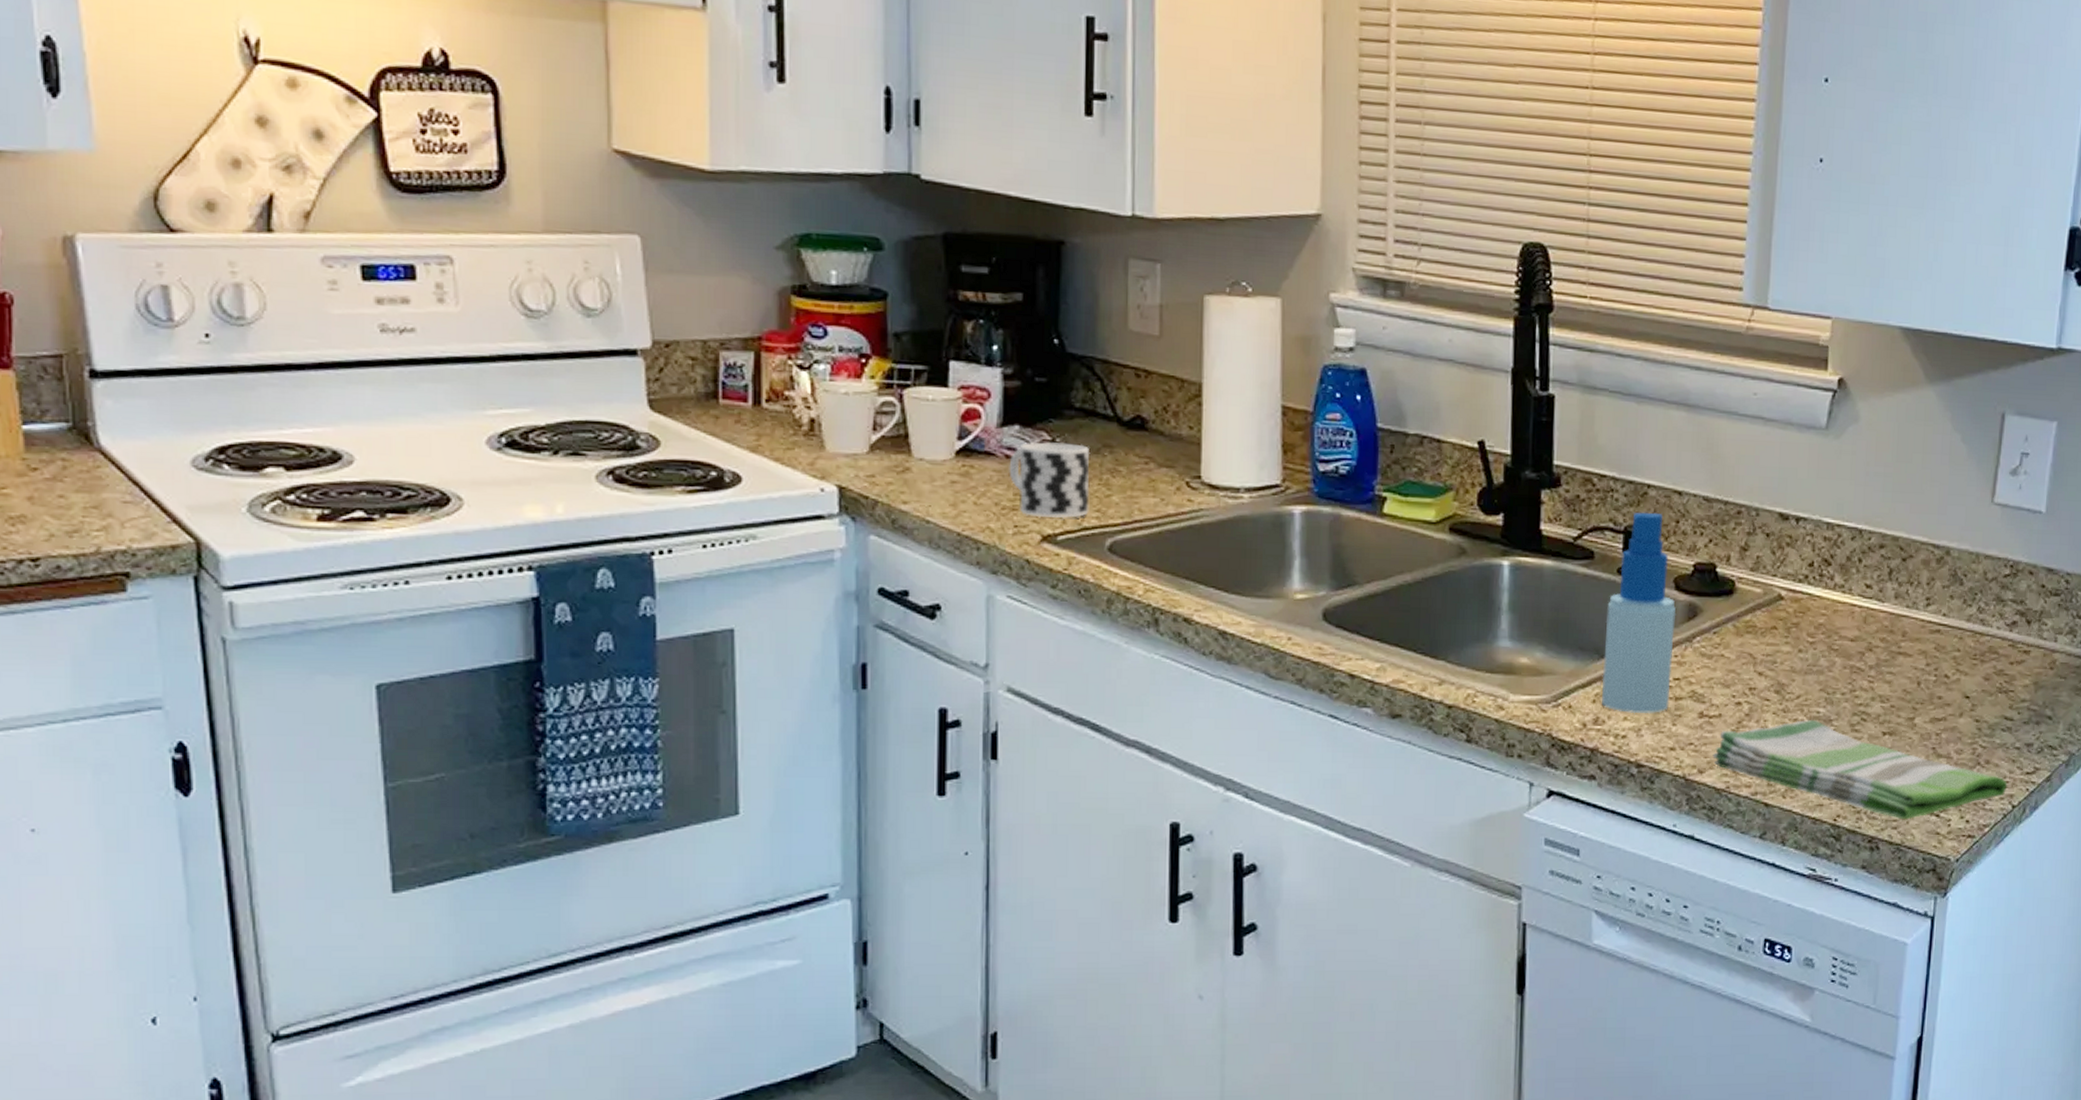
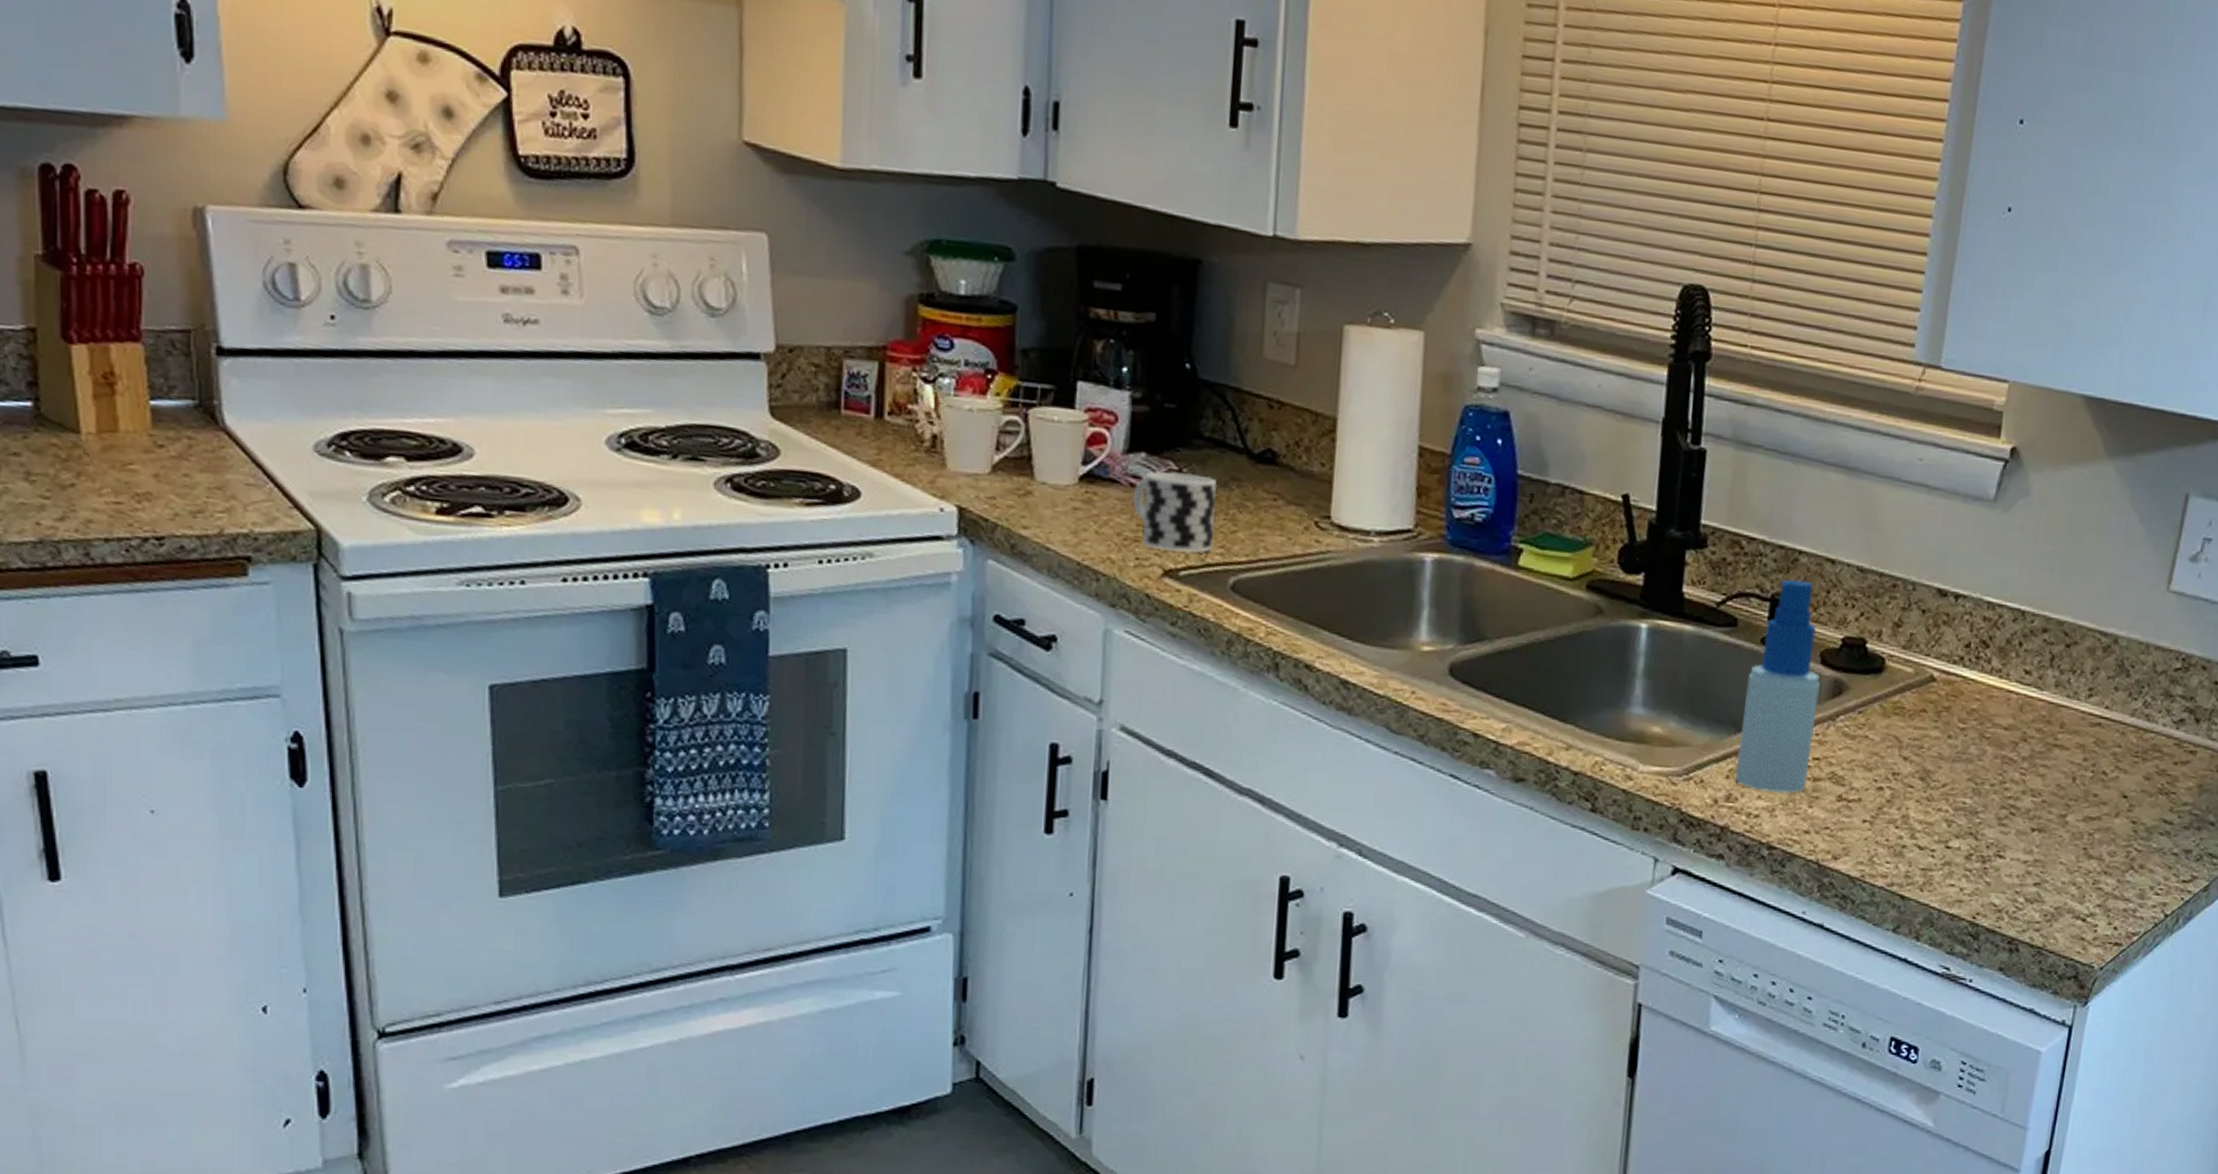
dish towel: present [1712,719,2009,820] -> none [1849,809,2163,922]

